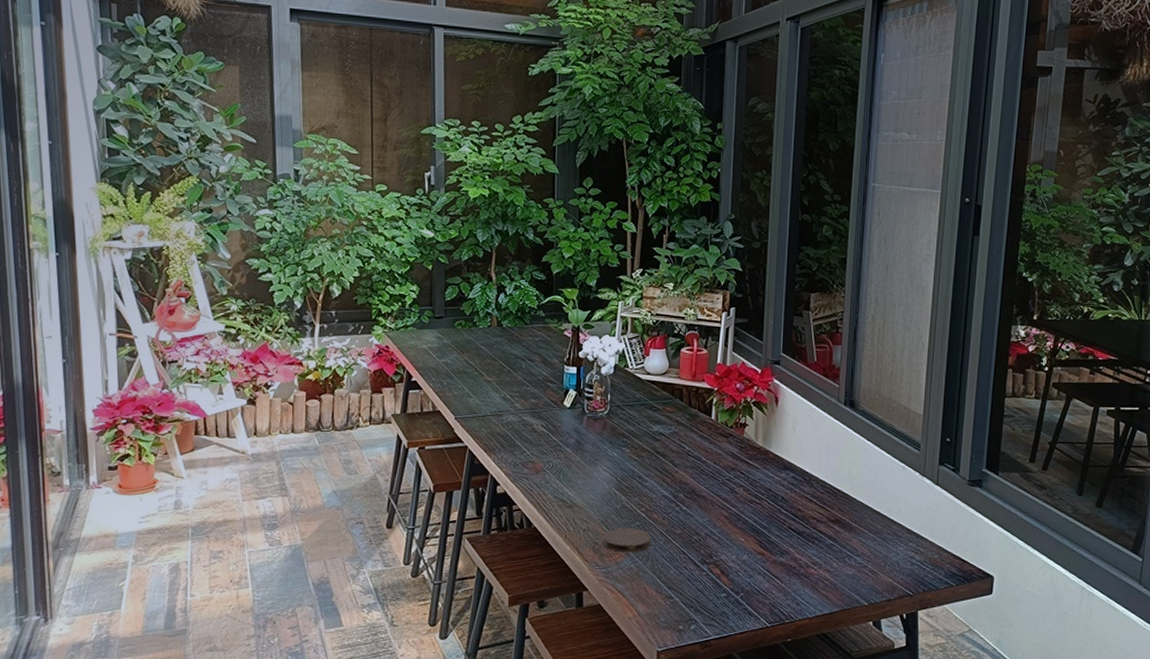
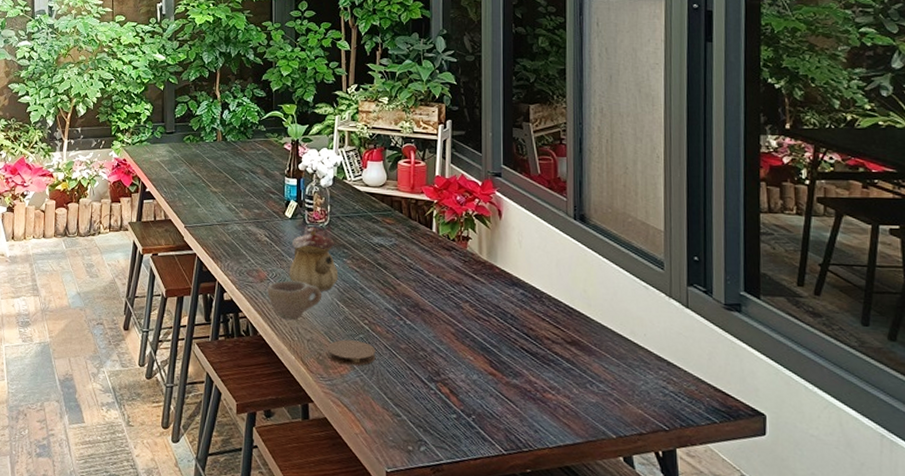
cup: none [543,471,599,511] -> present [268,280,321,321]
teapot: none [565,416,617,481] -> present [288,226,339,291]

